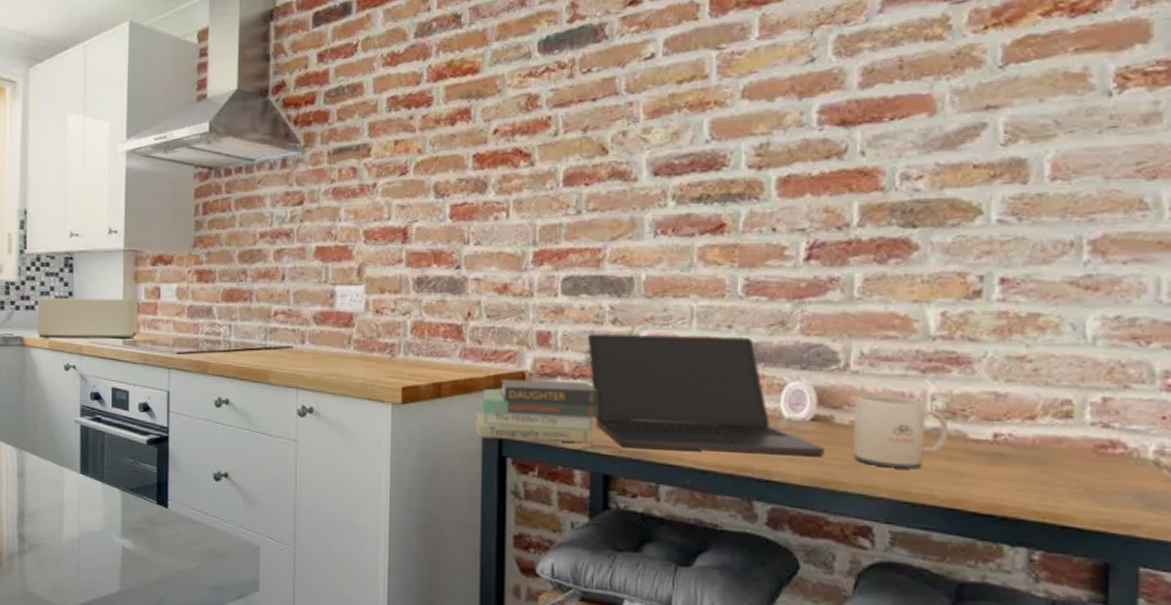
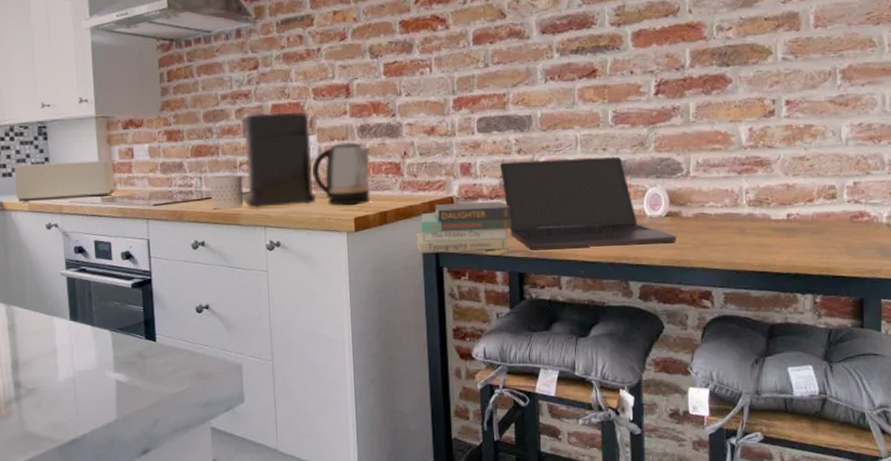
mug: none [240,325,277,364] -> present [210,174,244,209]
coffee maker: none [275,256,359,367] -> present [242,111,317,209]
kettle: none [357,295,427,372] -> present [312,141,371,207]
mug: present [852,395,949,469] -> none [694,193,759,246]

